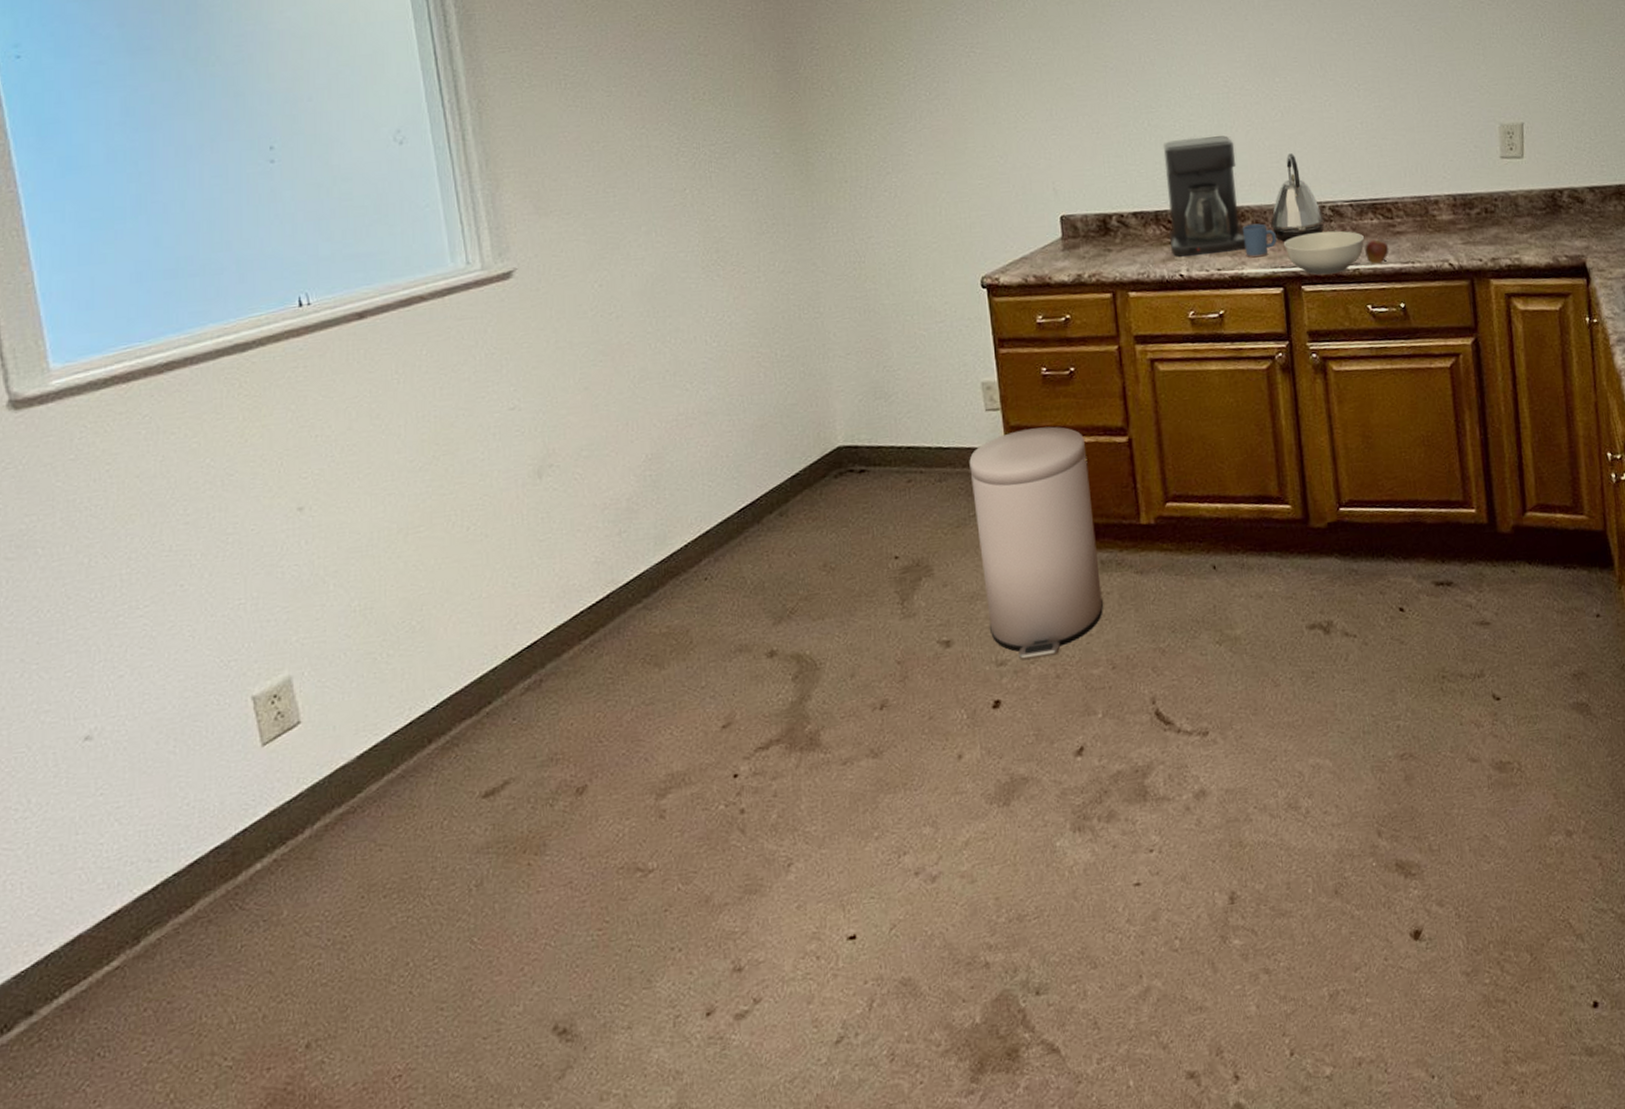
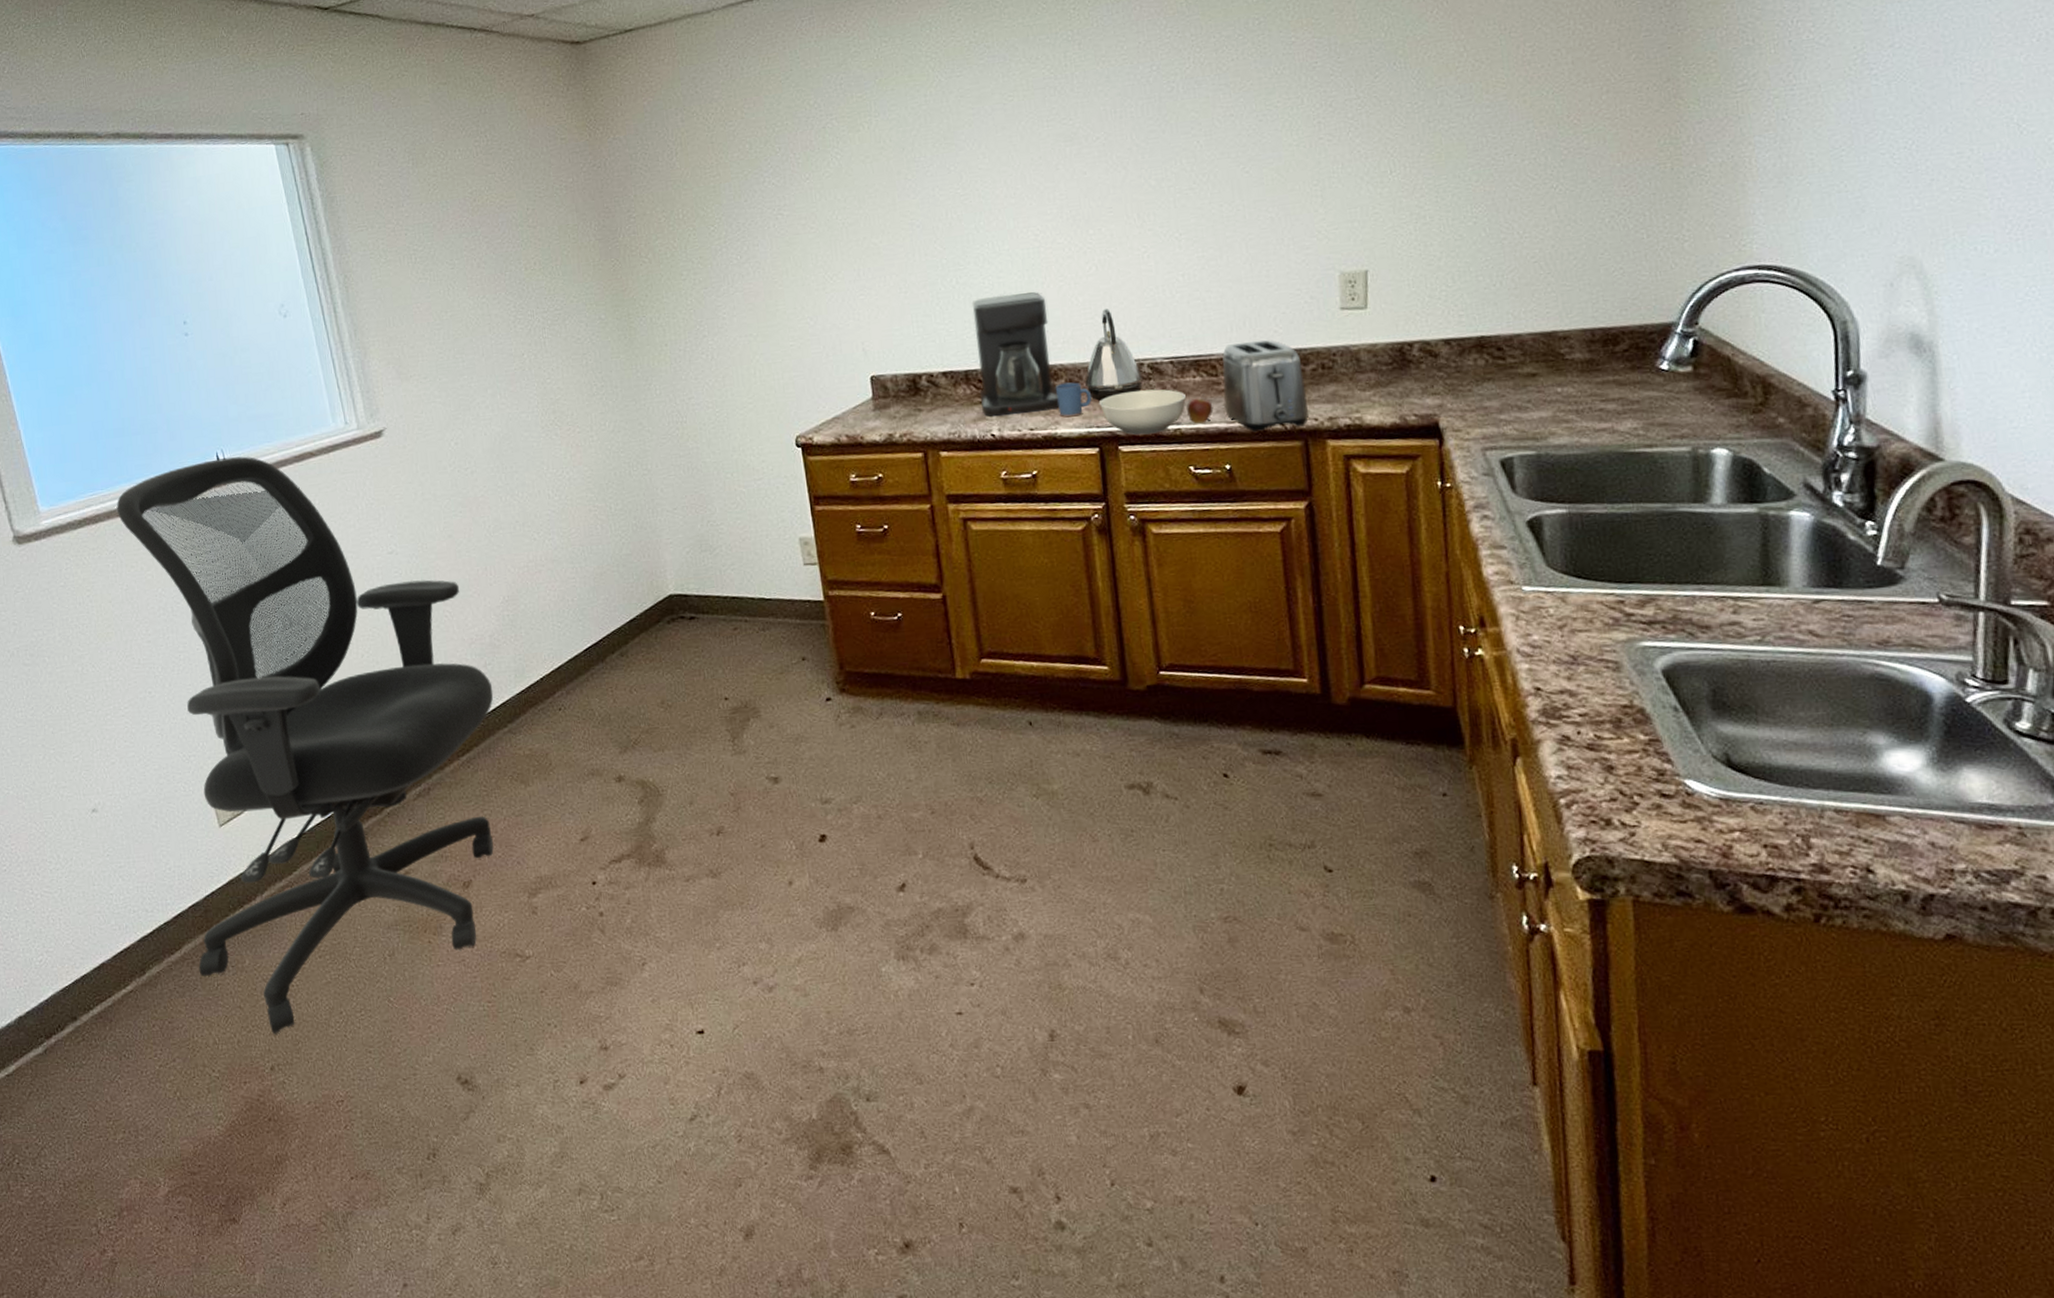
chair: none [158,301,627,1002] -> present [116,456,494,1035]
pedal bin: present [969,426,1104,661] -> none [790,581,922,800]
toaster: none [1397,185,1475,273] -> present [1222,340,1310,433]

